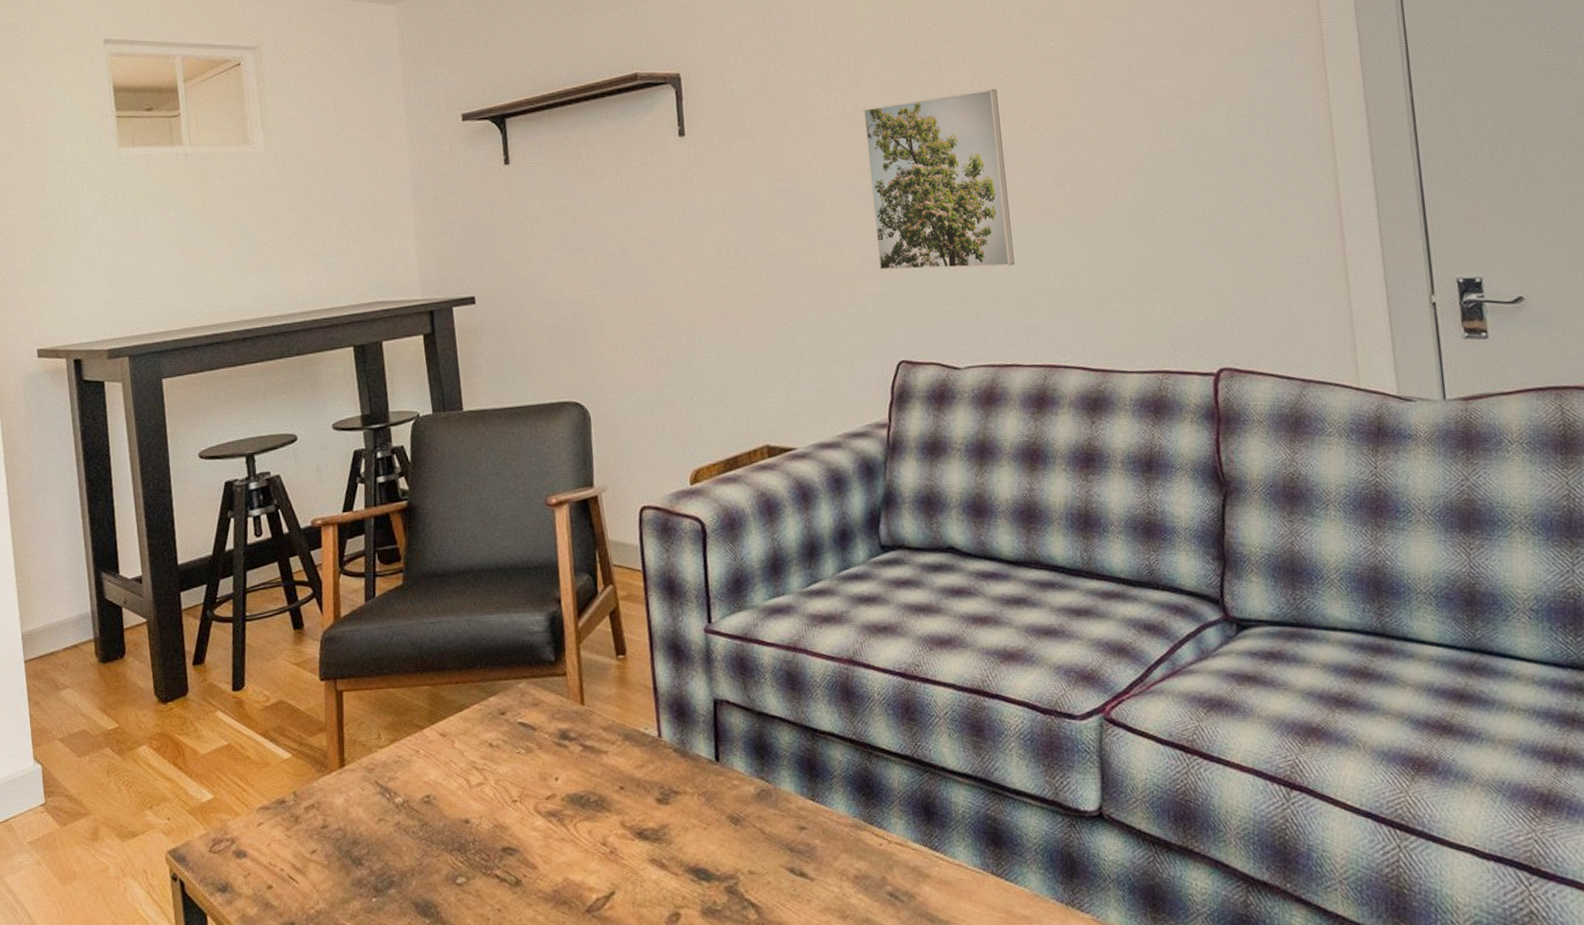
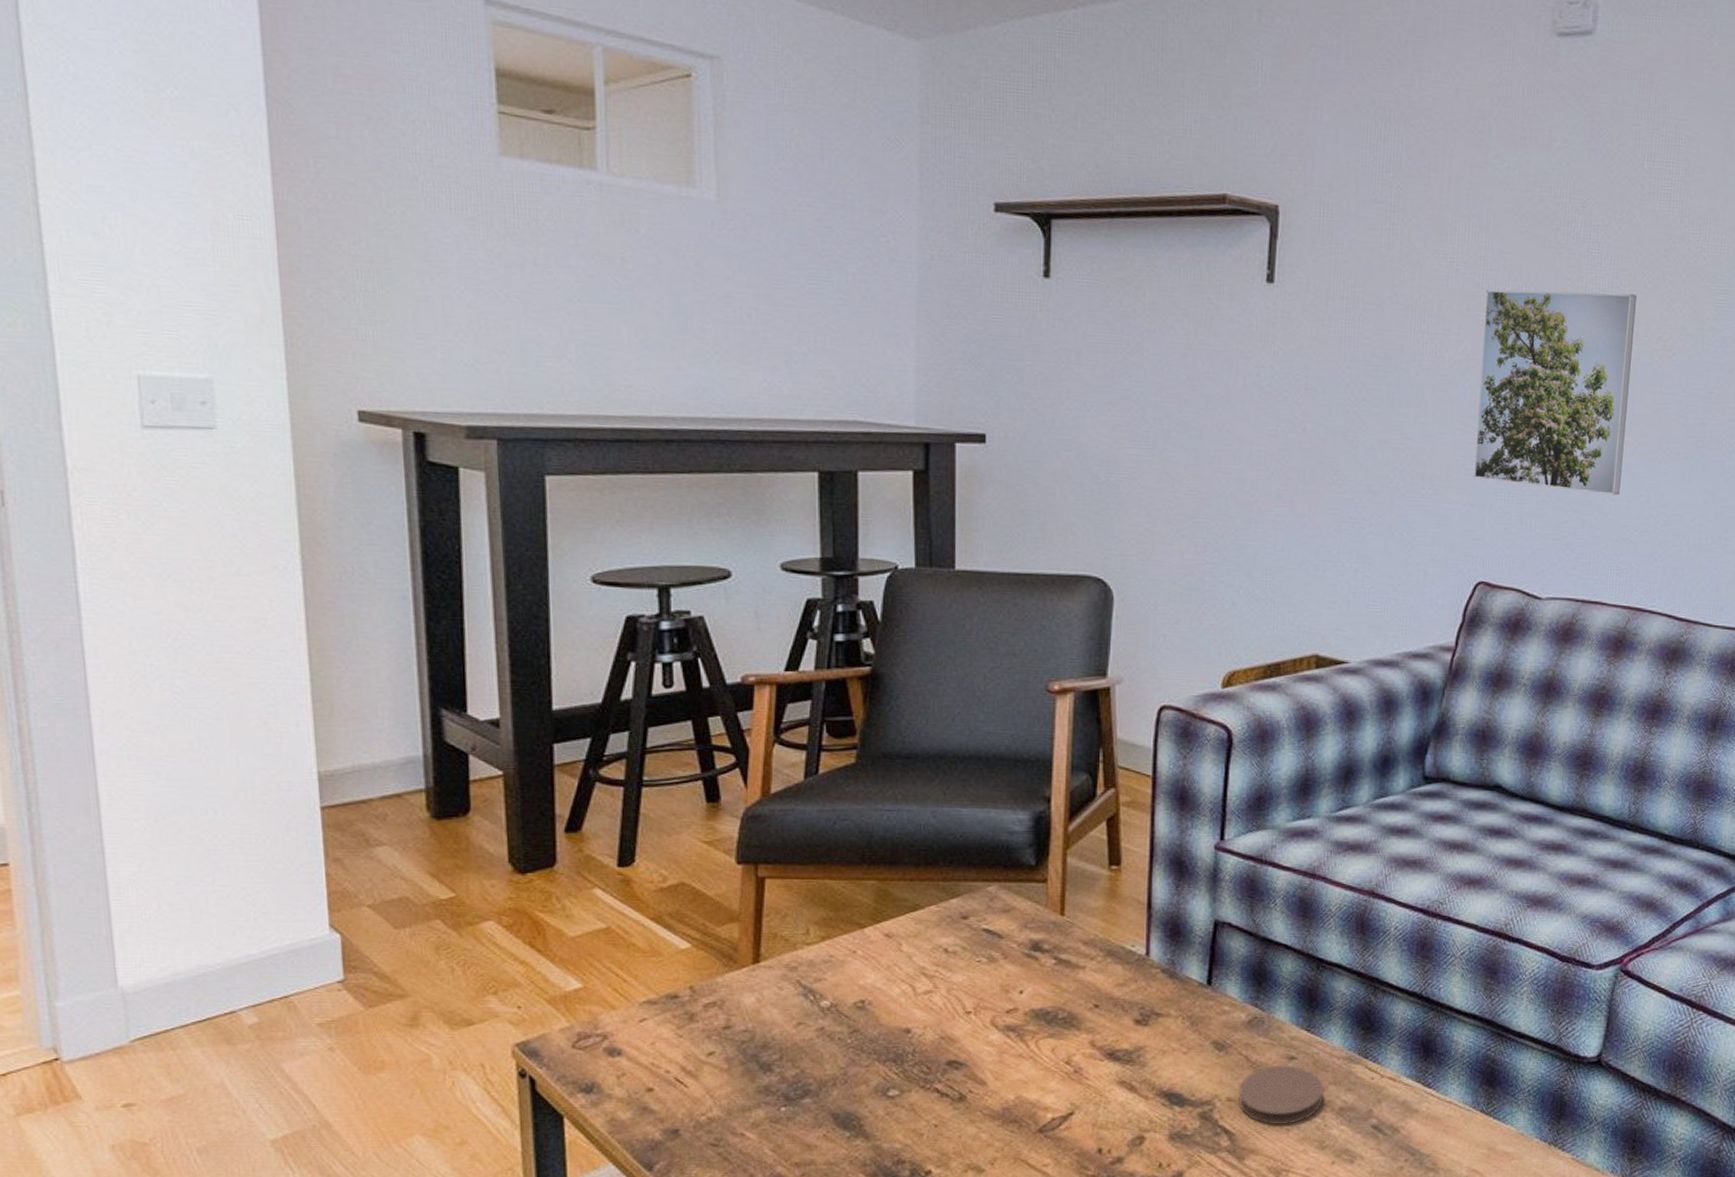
coaster: none [758,835,837,896] -> present [1238,1065,1323,1124]

